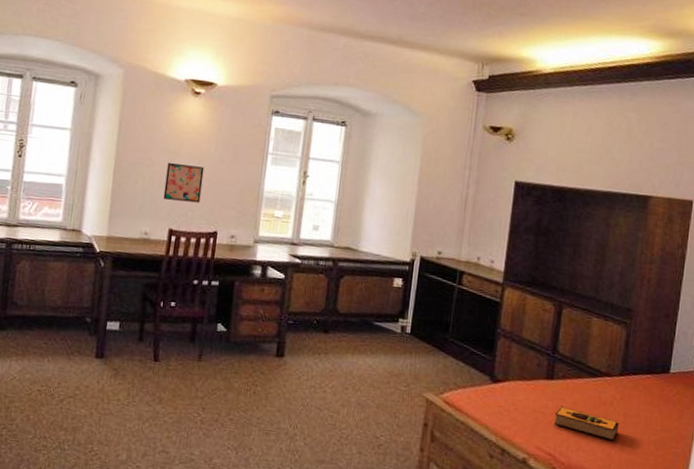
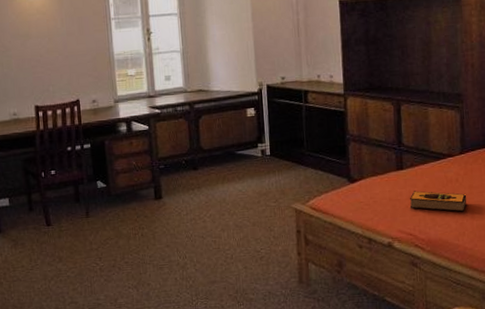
wall art: present [163,163,205,203] -> none [21,43,58,80]

